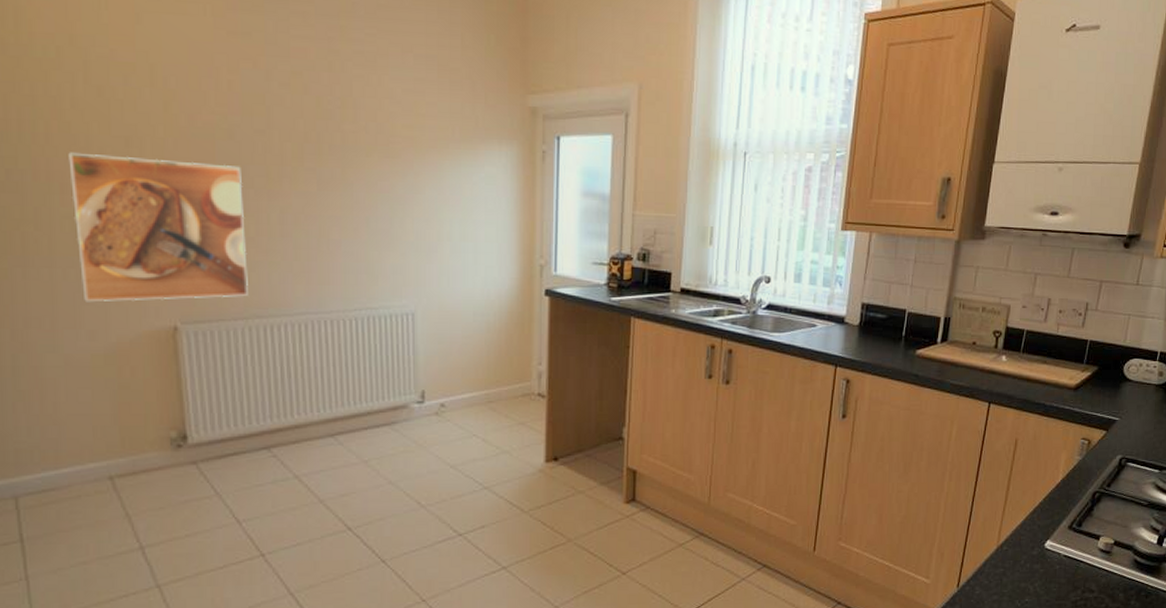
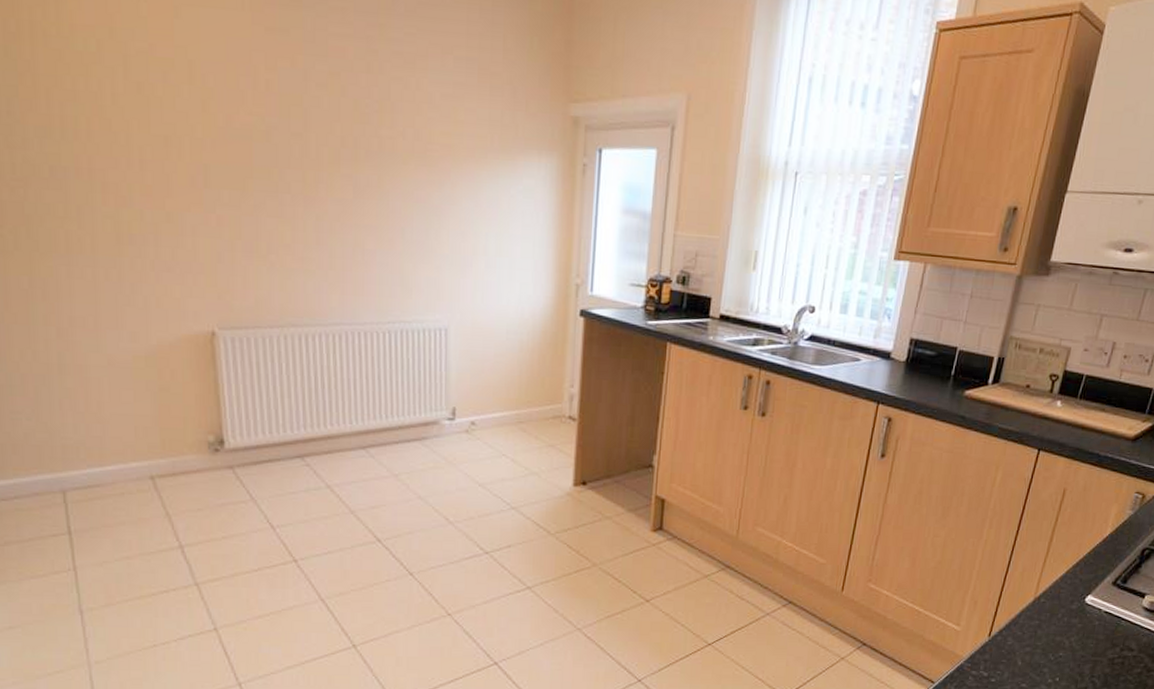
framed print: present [68,152,248,302] -> none [109,150,284,305]

